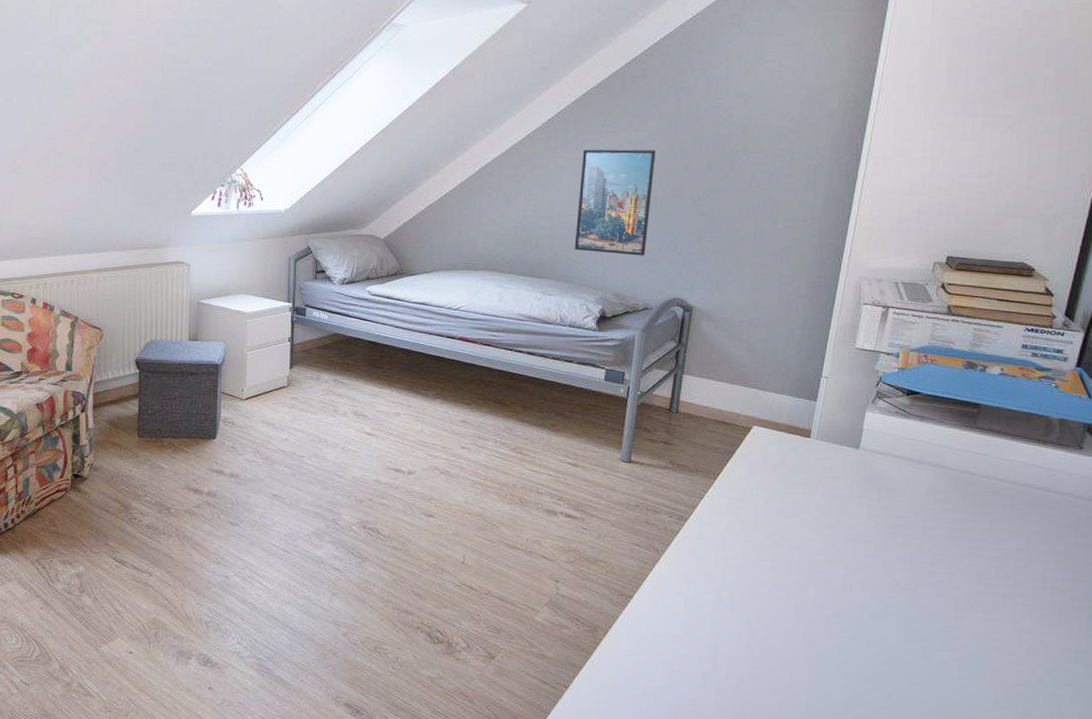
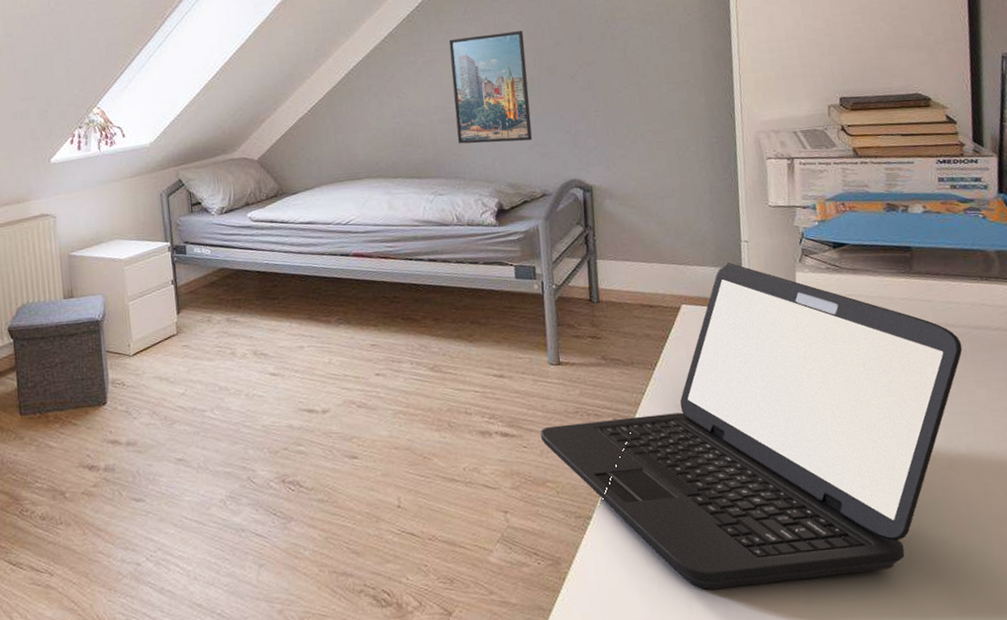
laptop: none [601,394,1005,678] -> present [540,262,963,590]

